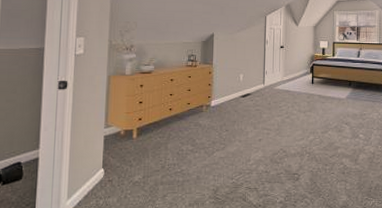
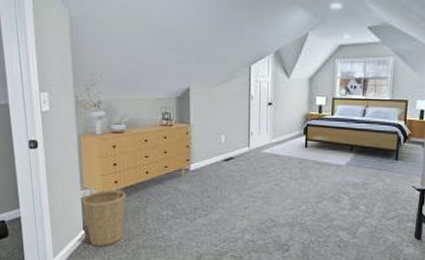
basket: none [103,124,149,185] -> present [81,187,127,247]

